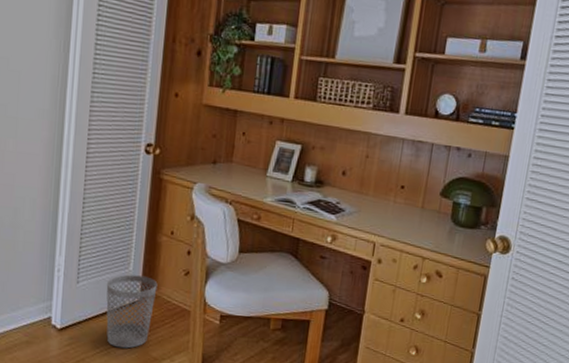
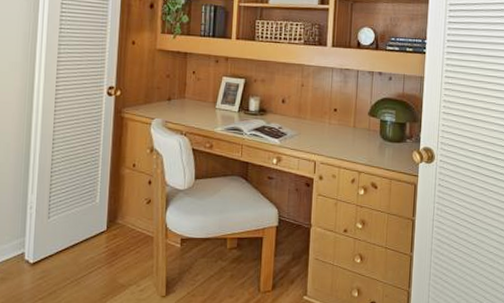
wastebasket: present [106,274,158,349] -> none [75,207,123,277]

